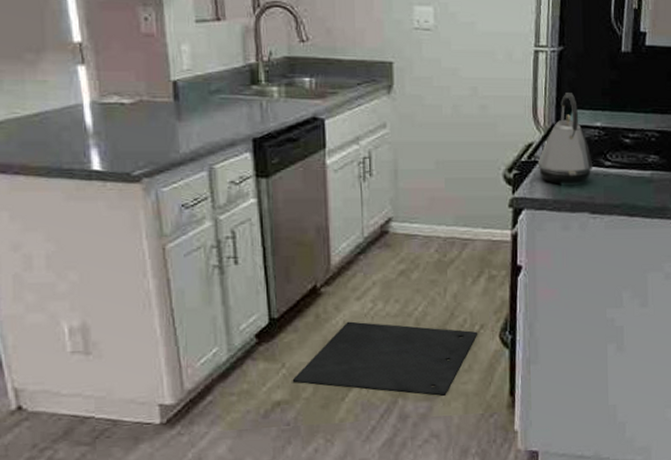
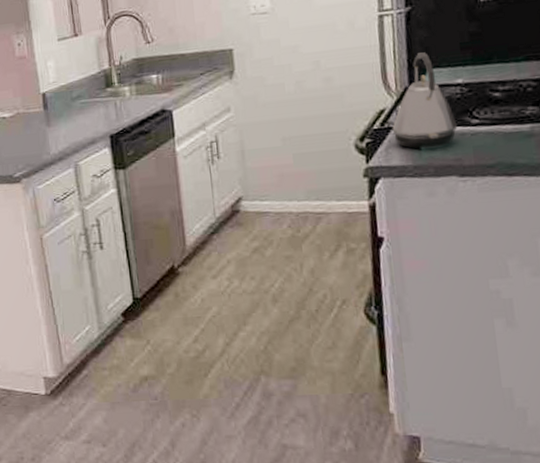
door mat: present [292,321,478,396] -> none [157,299,340,374]

